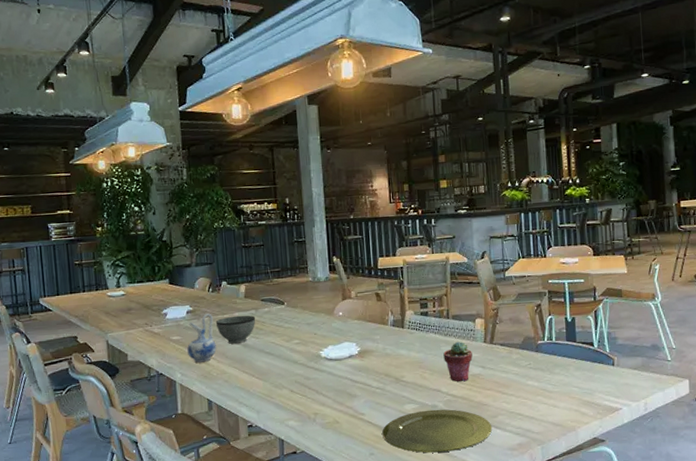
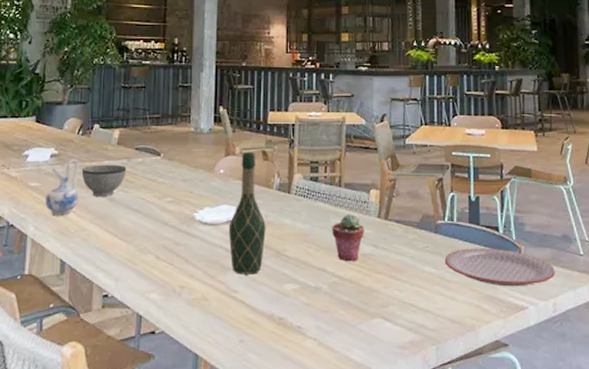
wine bottle: none [351,295,385,400] -> present [228,152,266,275]
plate: present [382,409,493,453] -> none [256,292,382,345]
plate: none [545,360,646,393] -> present [444,248,555,287]

